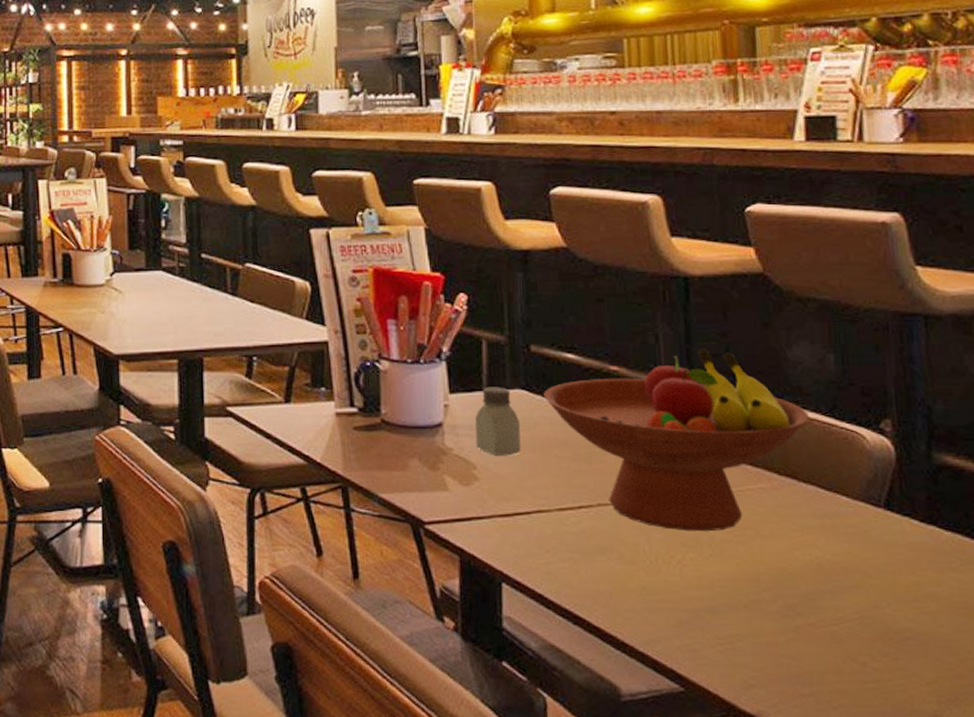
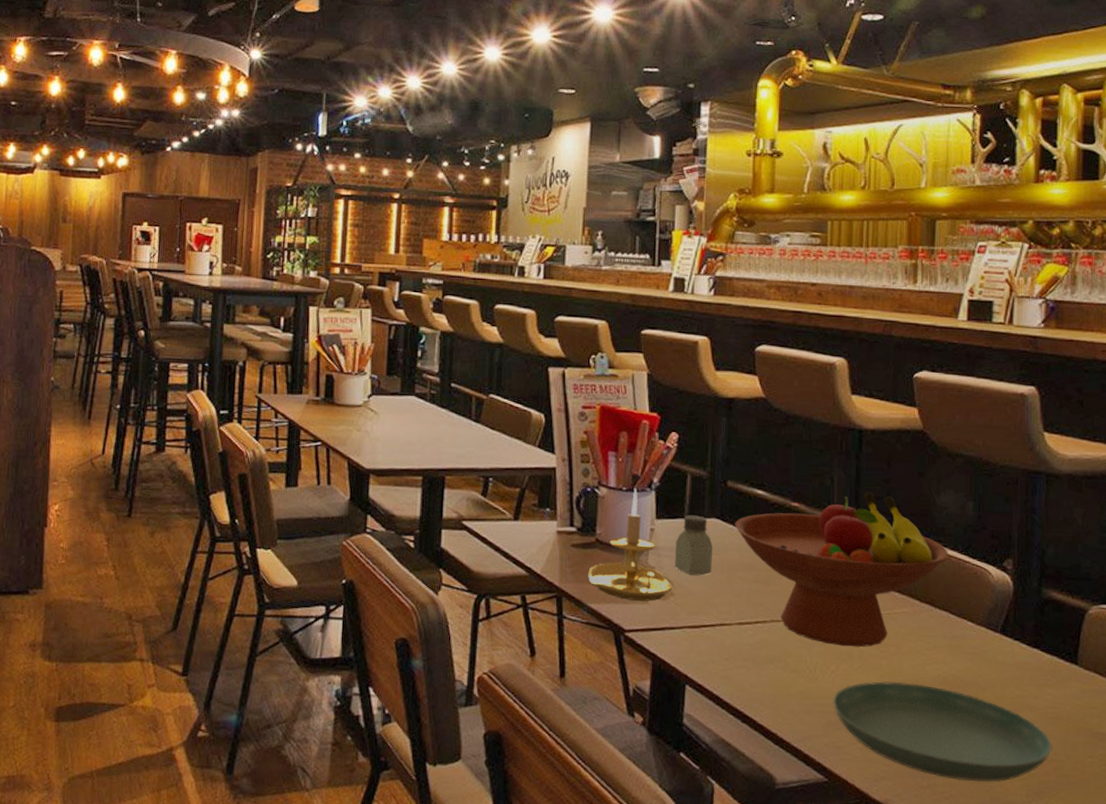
candle holder: none [375,360,477,488] -> present [588,489,673,601]
saucer: none [681,570,965,688] -> present [832,681,1052,782]

